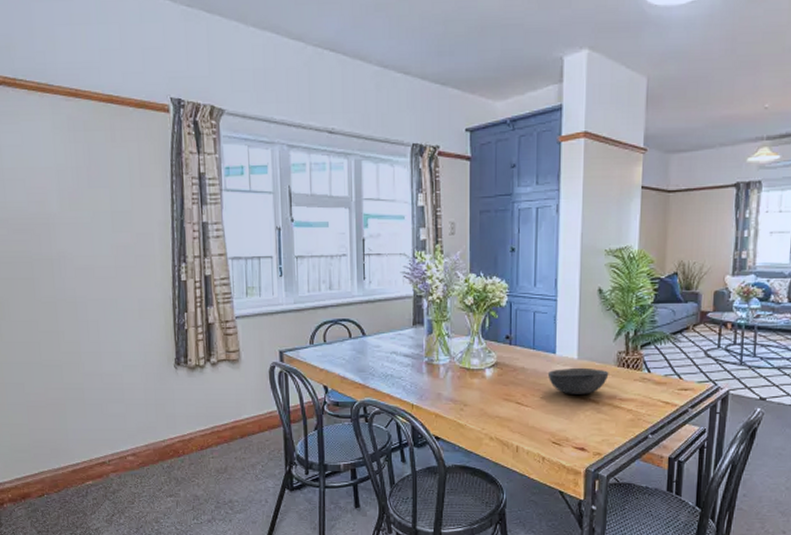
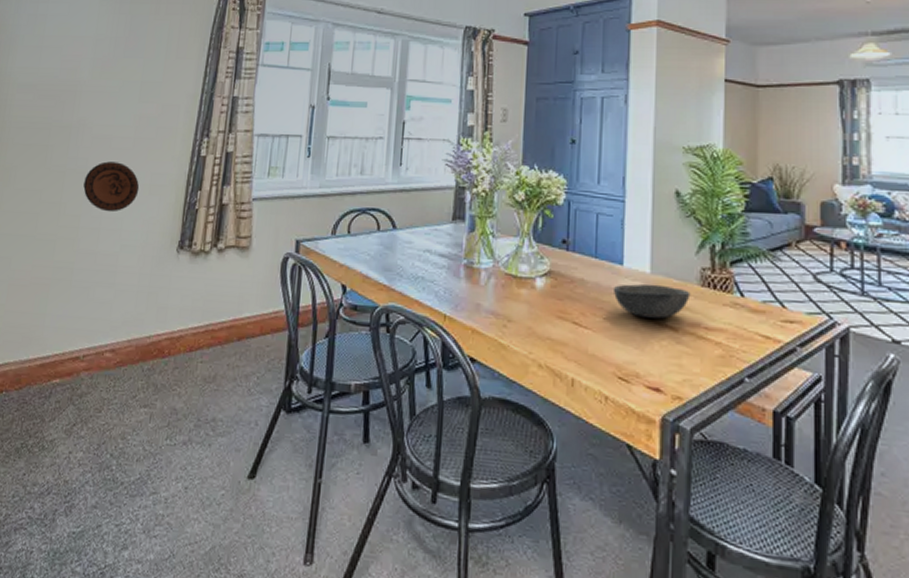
decorative plate: none [76,290,130,337] -> present [83,161,140,213]

